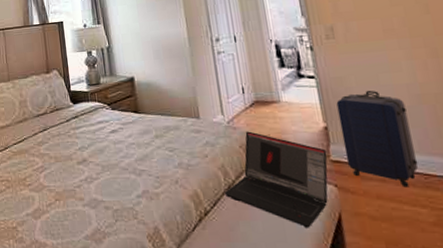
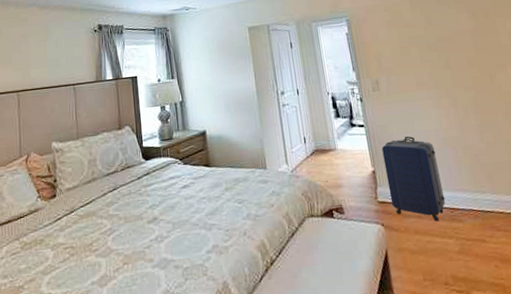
laptop: present [224,131,328,228] -> none [288,178,377,268]

